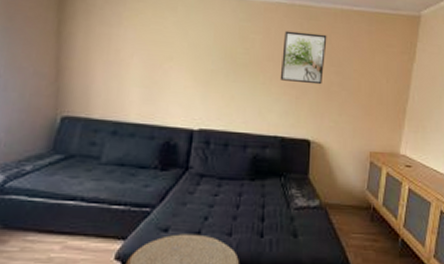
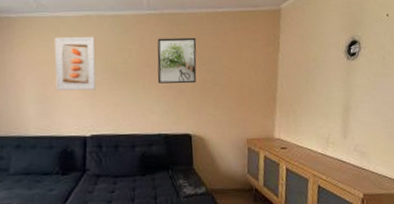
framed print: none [165,16,216,79] -> present [55,37,96,91]

